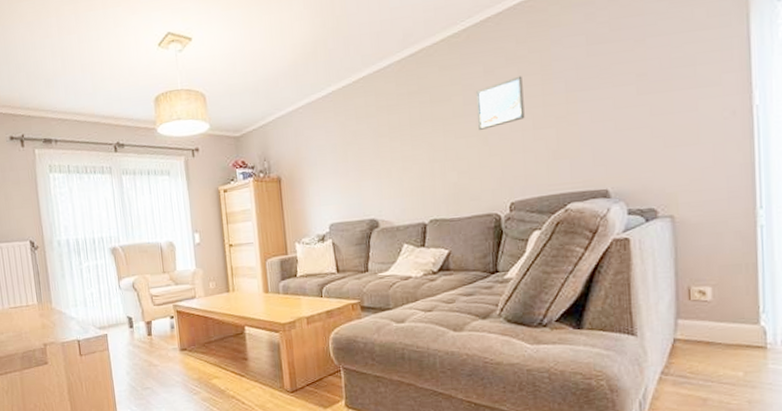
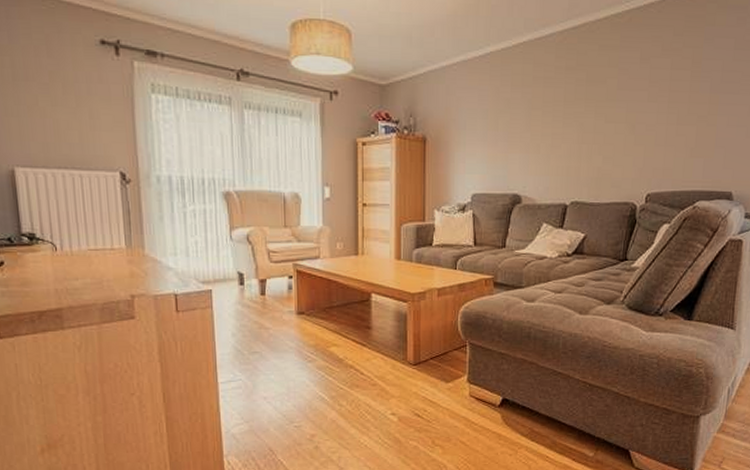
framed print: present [476,76,525,130] -> none [628,69,674,117]

